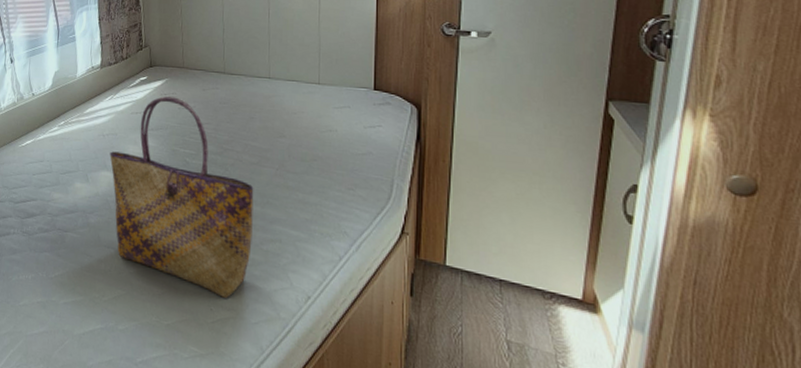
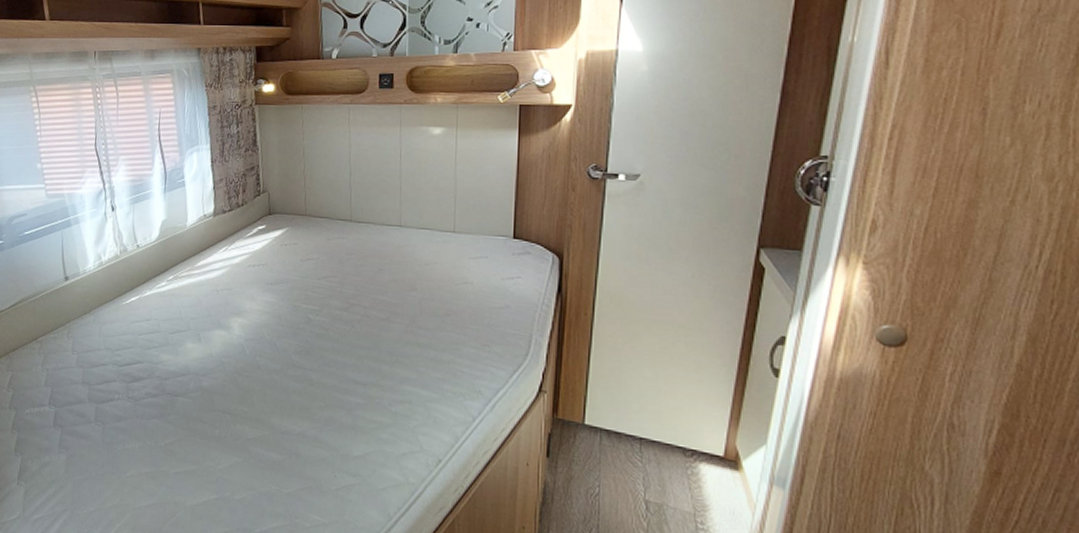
tote bag: present [109,95,254,298] -> none [224,246,382,464]

